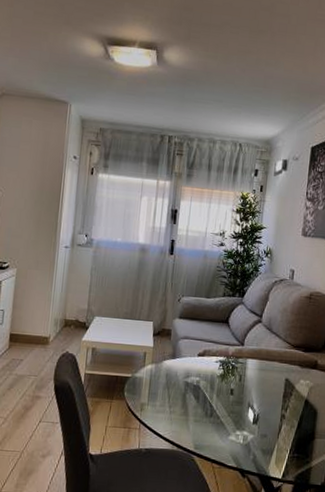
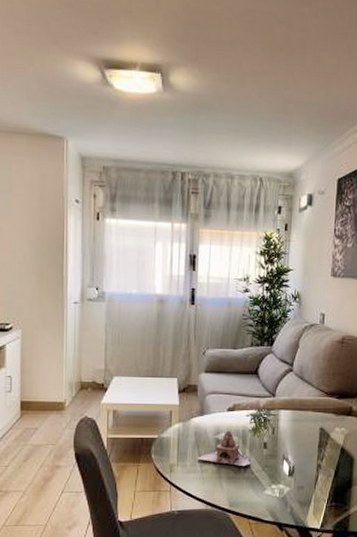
teapot: none [166,375,218,410] -> present [197,430,252,466]

